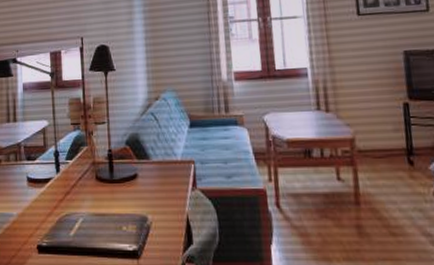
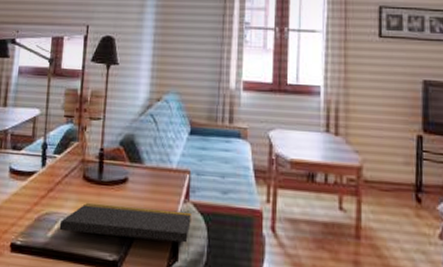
notepad: none [79,198,203,240] -> present [59,202,192,258]

